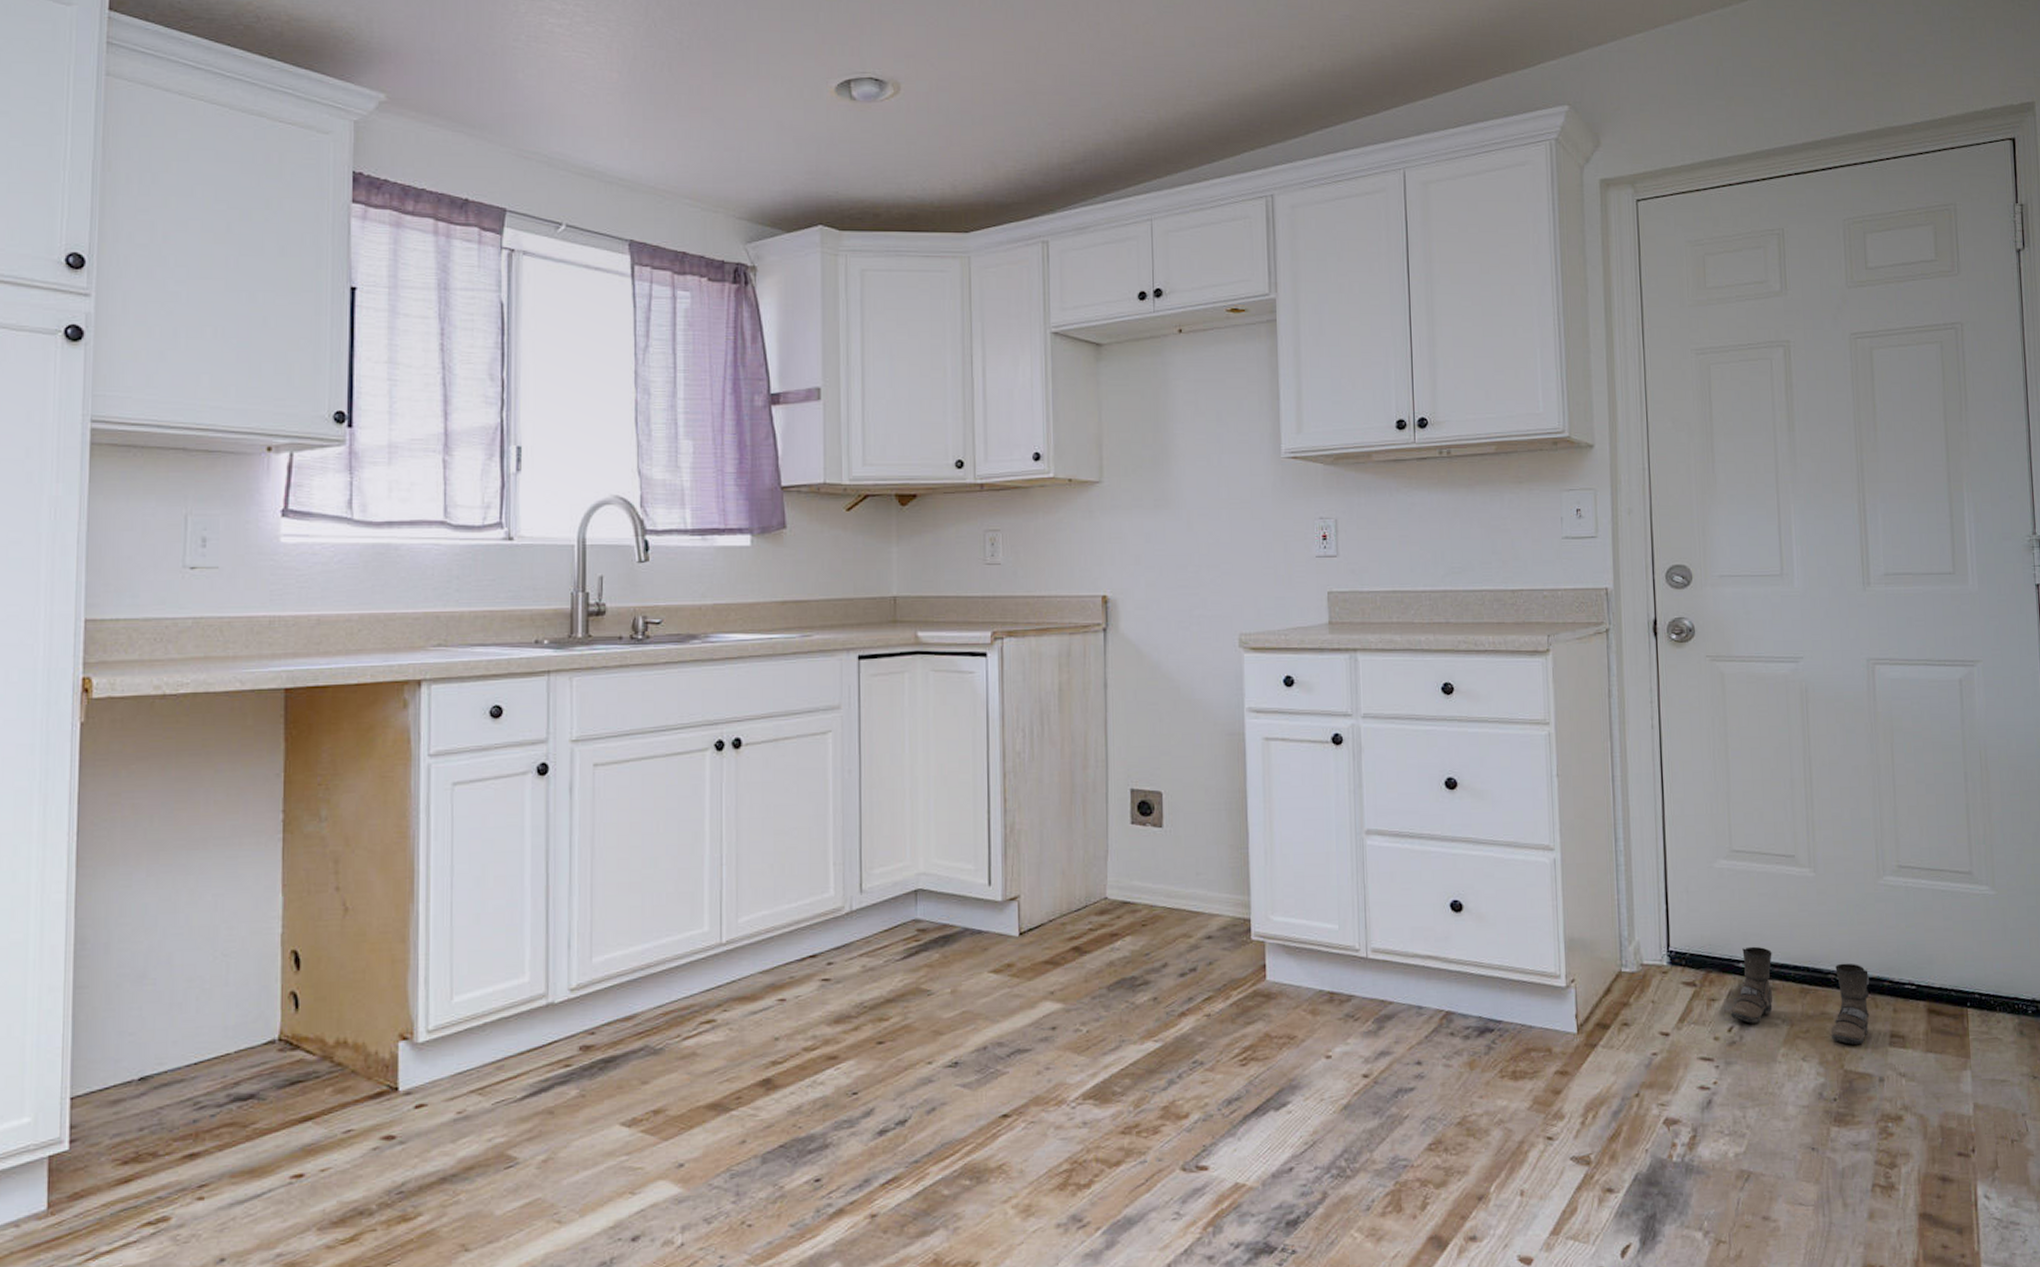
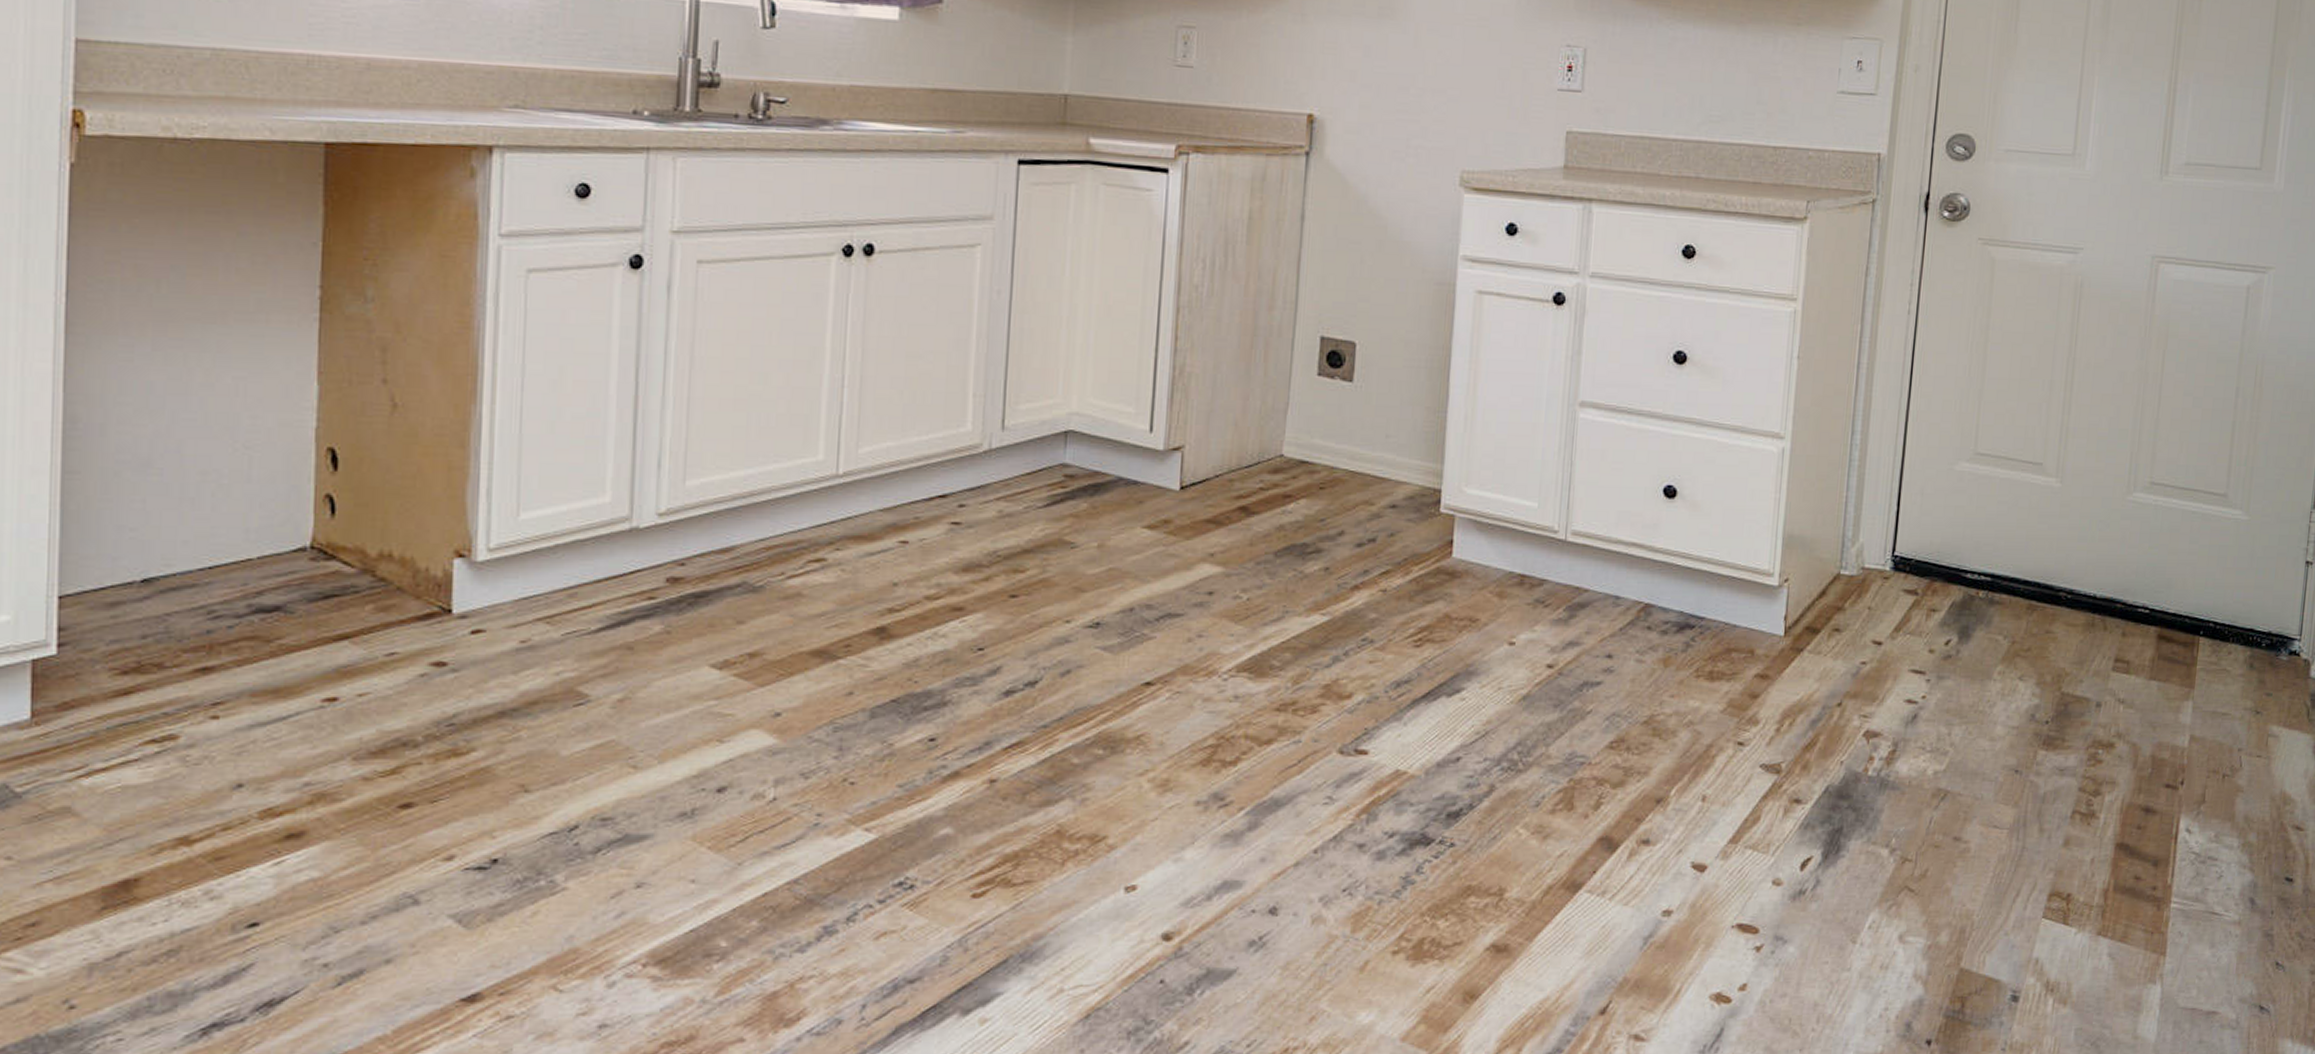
boots: present [1730,946,1870,1045] -> none [1950,557,2102,668]

